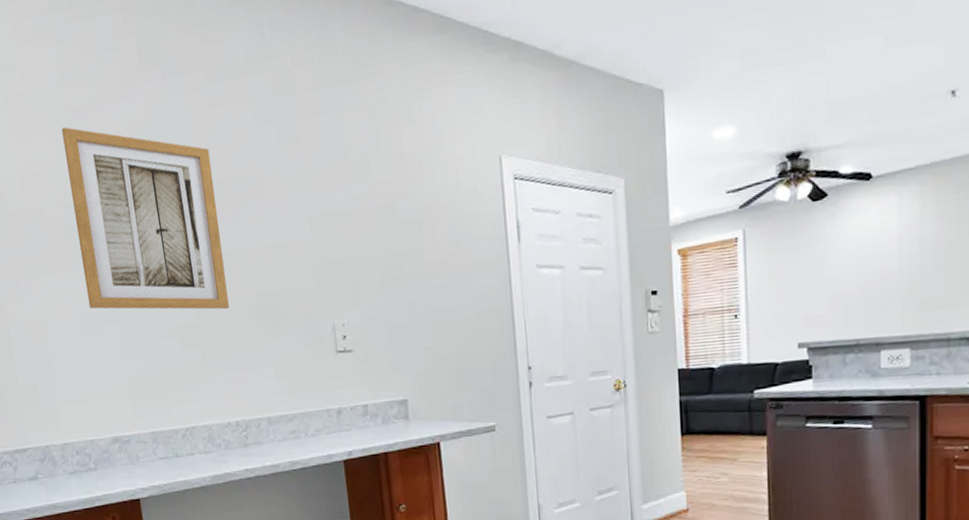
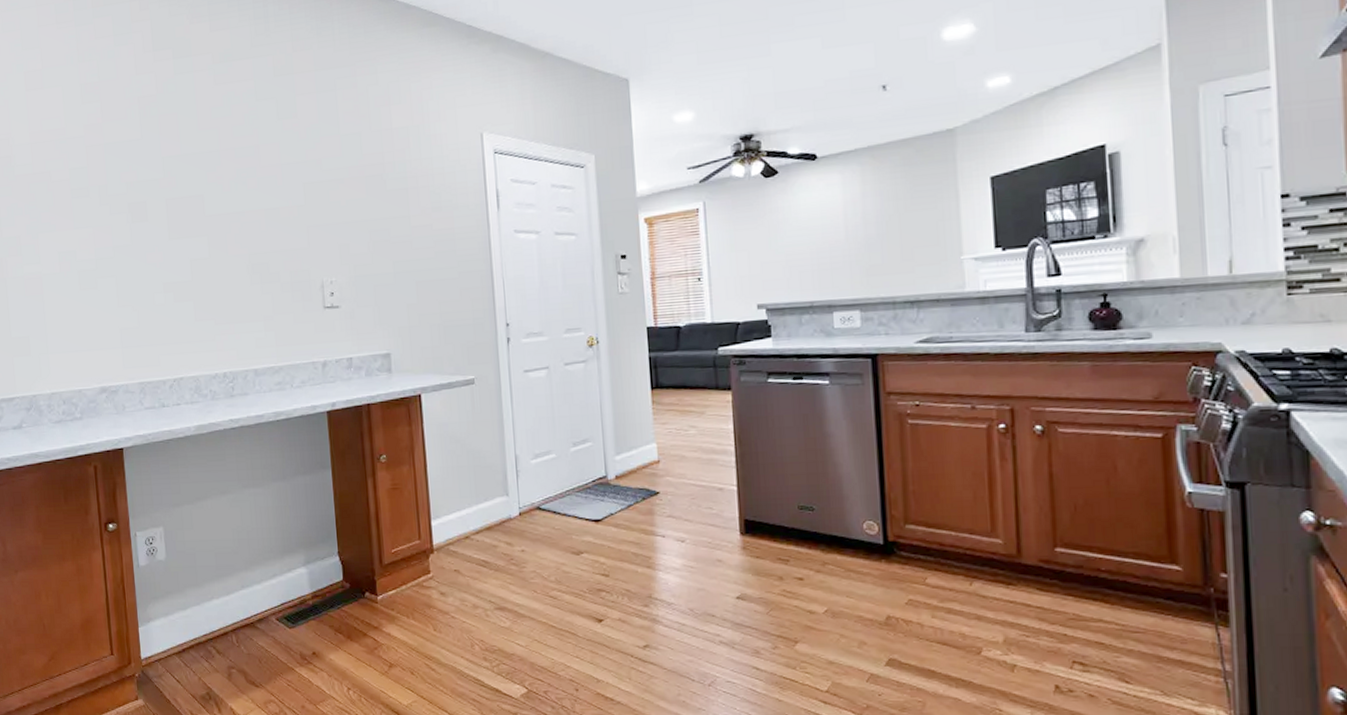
wall art: present [61,126,229,310] -> none [74,98,223,267]

